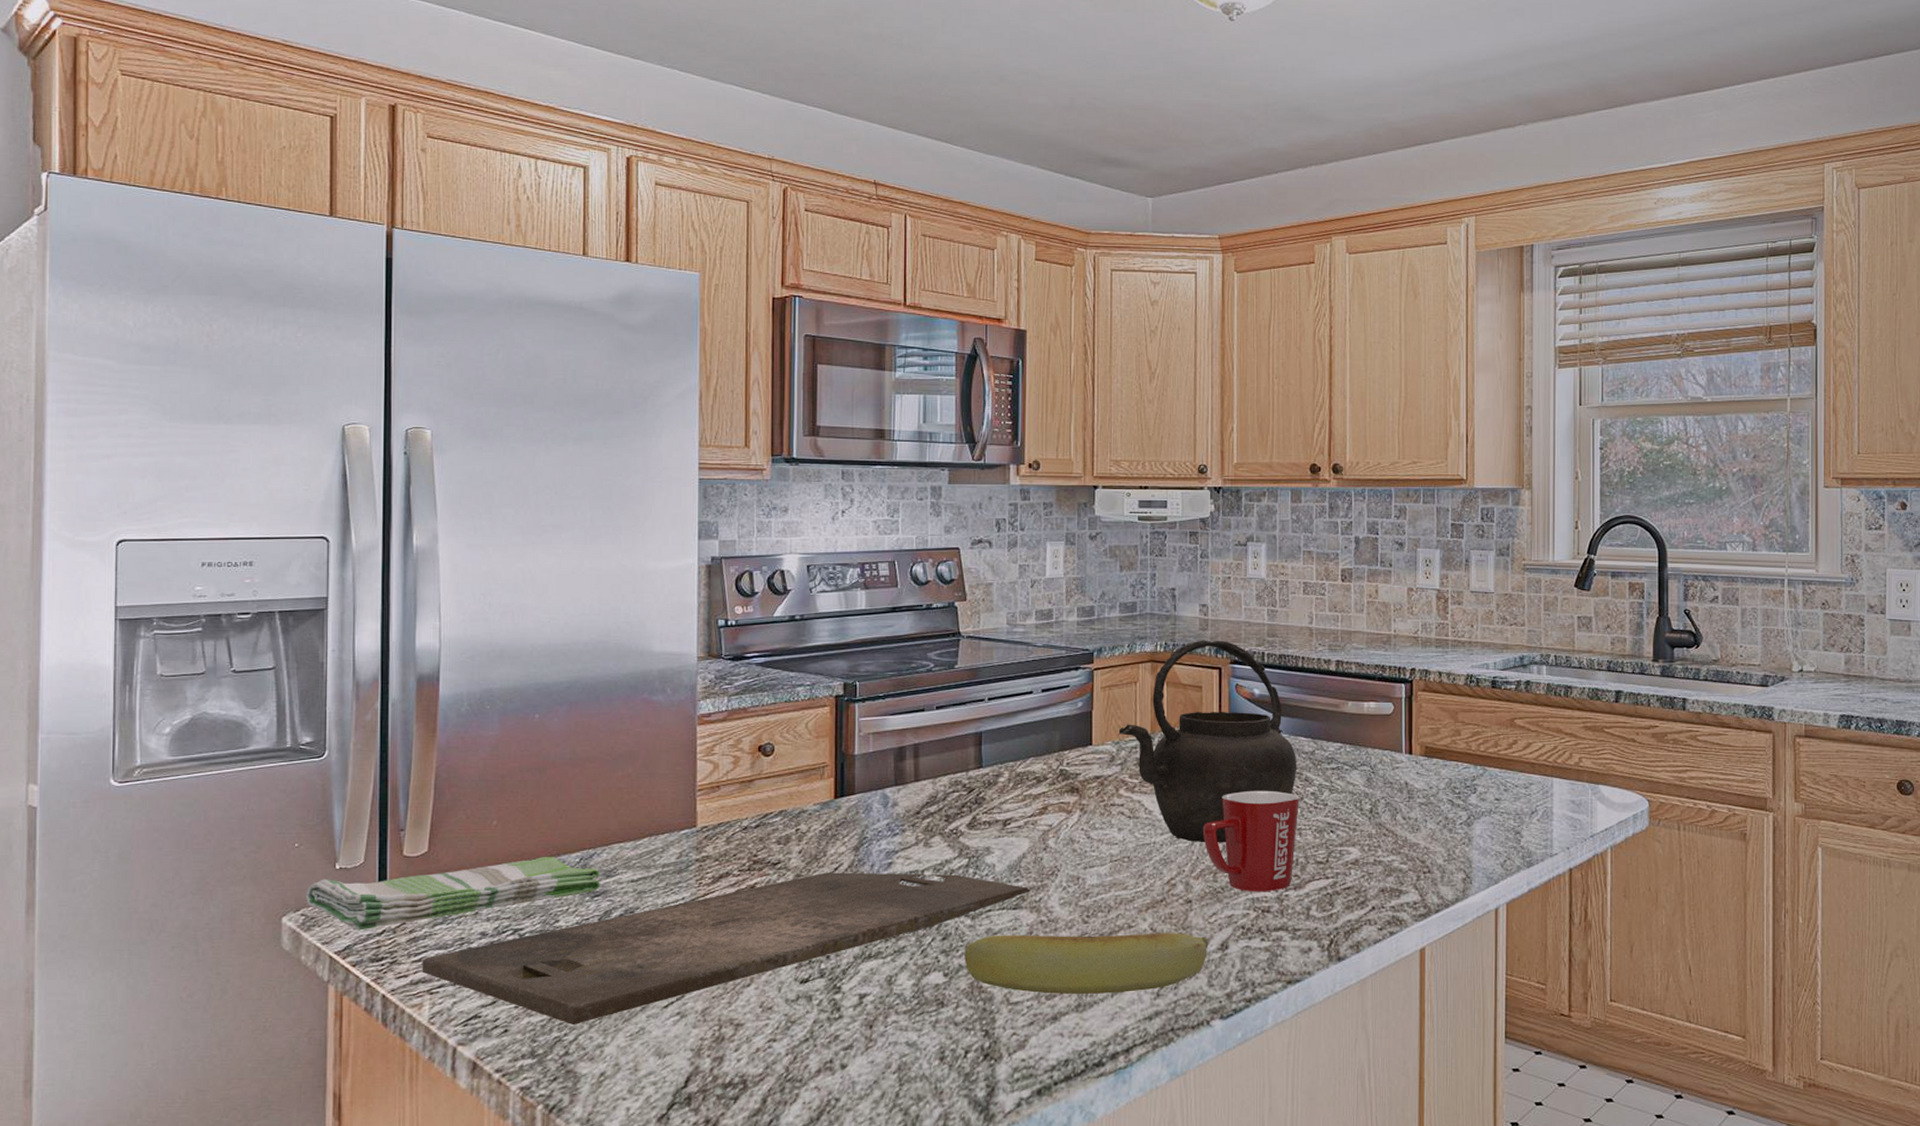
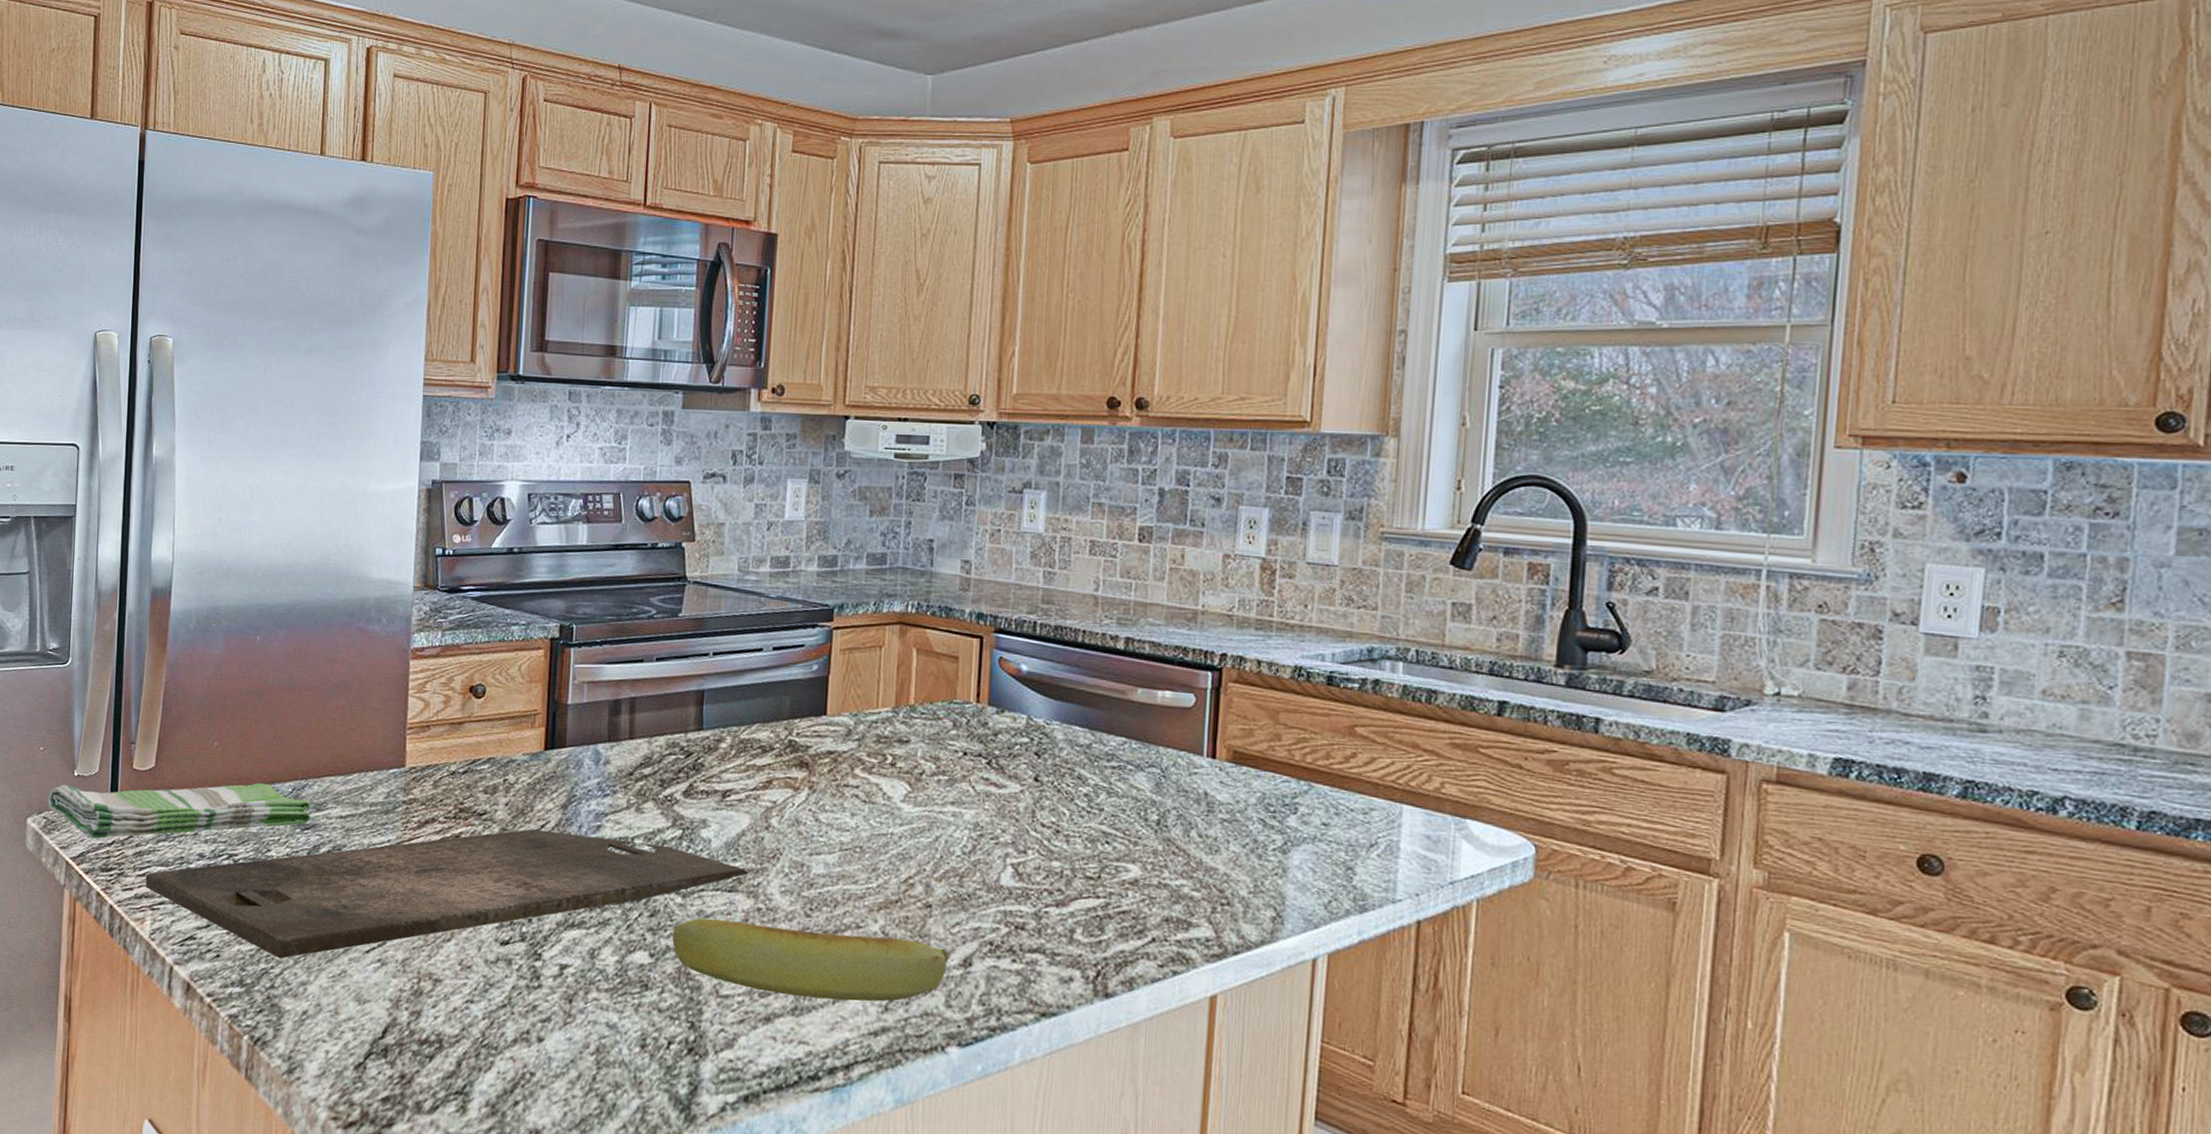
kettle: present [1118,640,1297,843] -> none [857,602,1069,843]
mug: present [1203,790,1300,891] -> none [950,784,1070,906]

